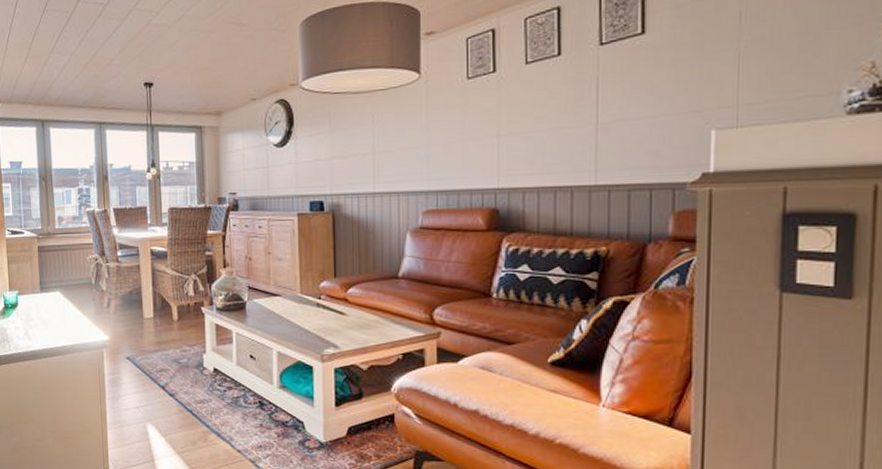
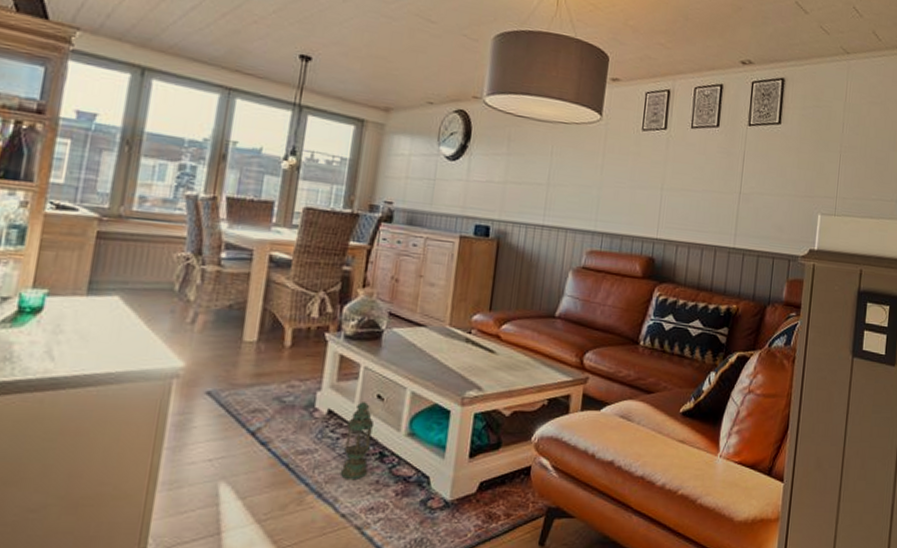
lantern: none [231,361,264,423] -> present [340,402,384,479]

